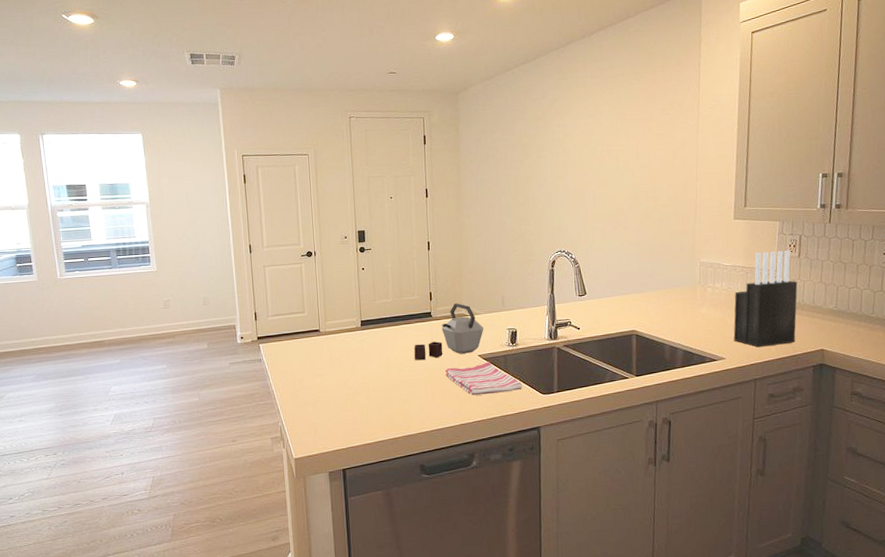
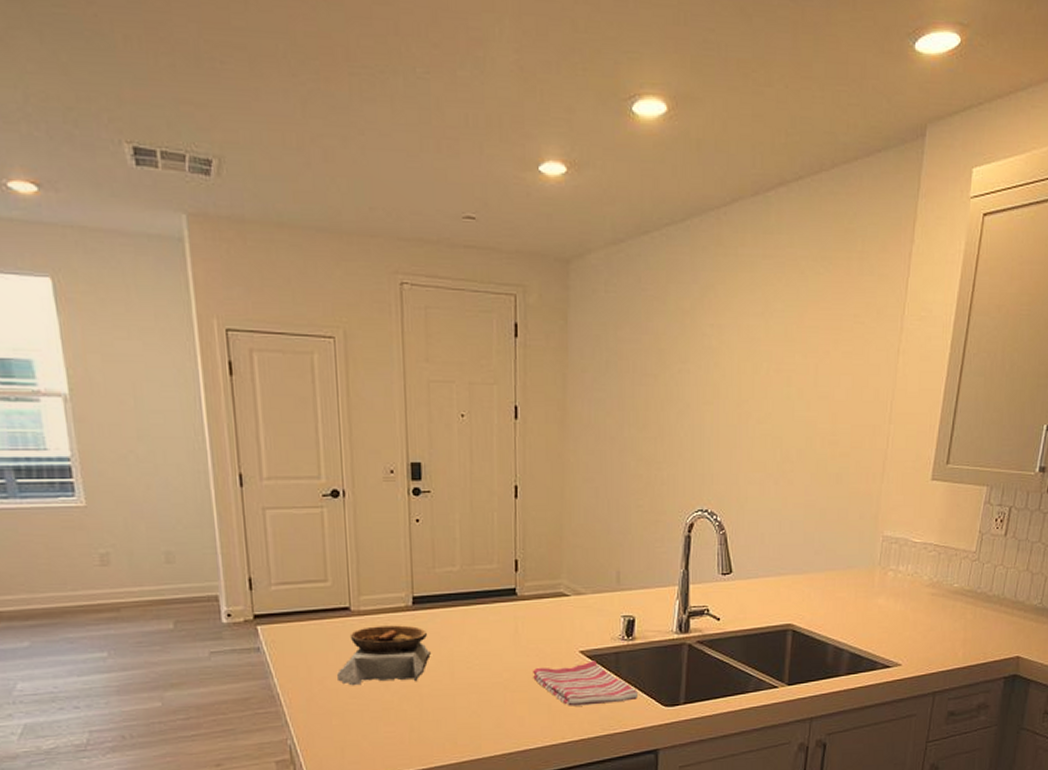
bowl: none [312,340,374,384] -> present [337,625,431,686]
kettle: present [414,303,484,361] -> none [489,577,590,657]
knife block: present [733,250,798,347] -> none [914,526,999,652]

